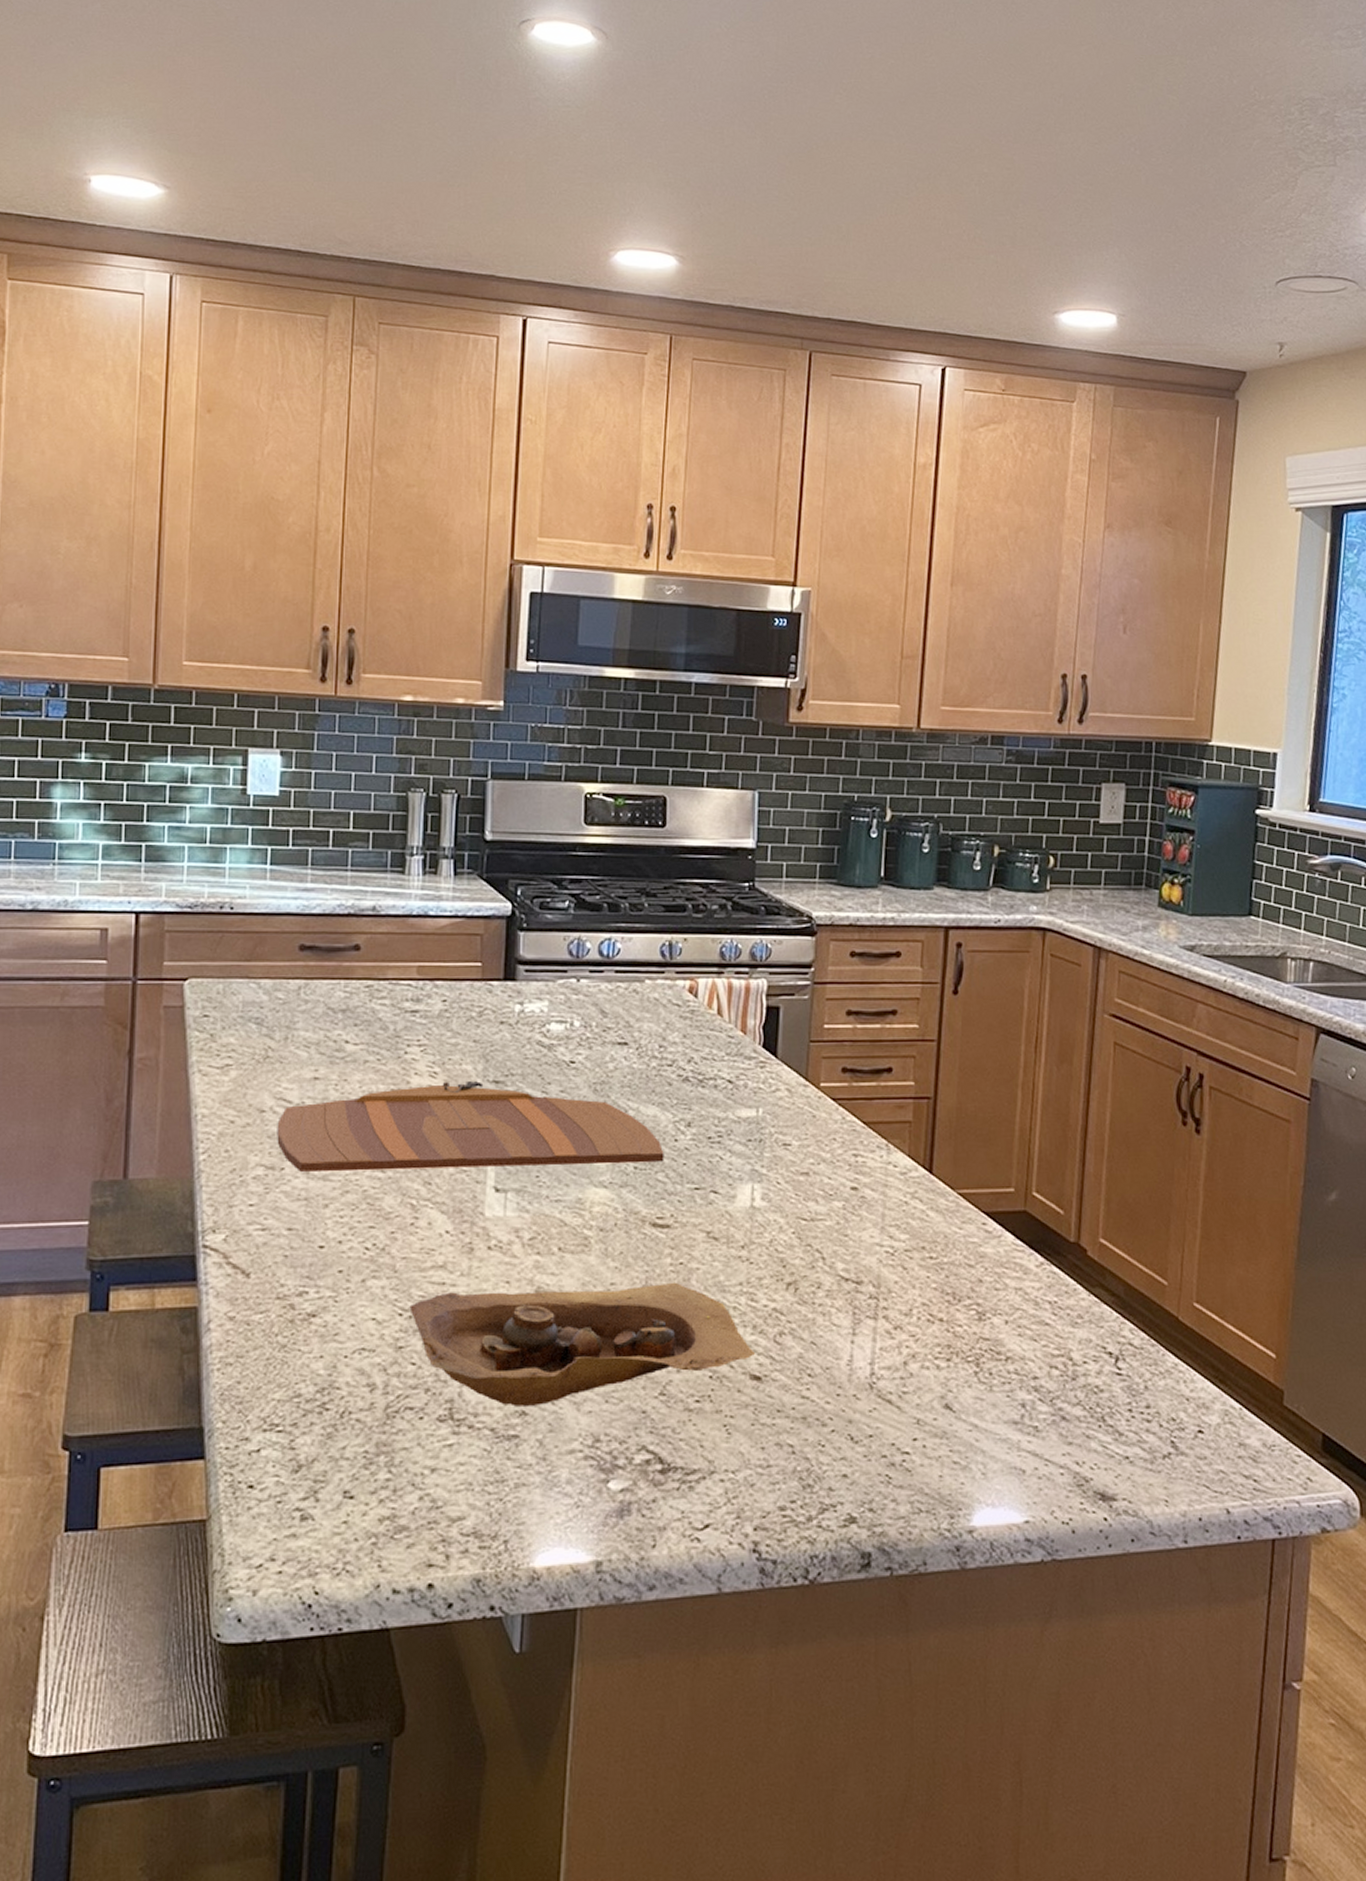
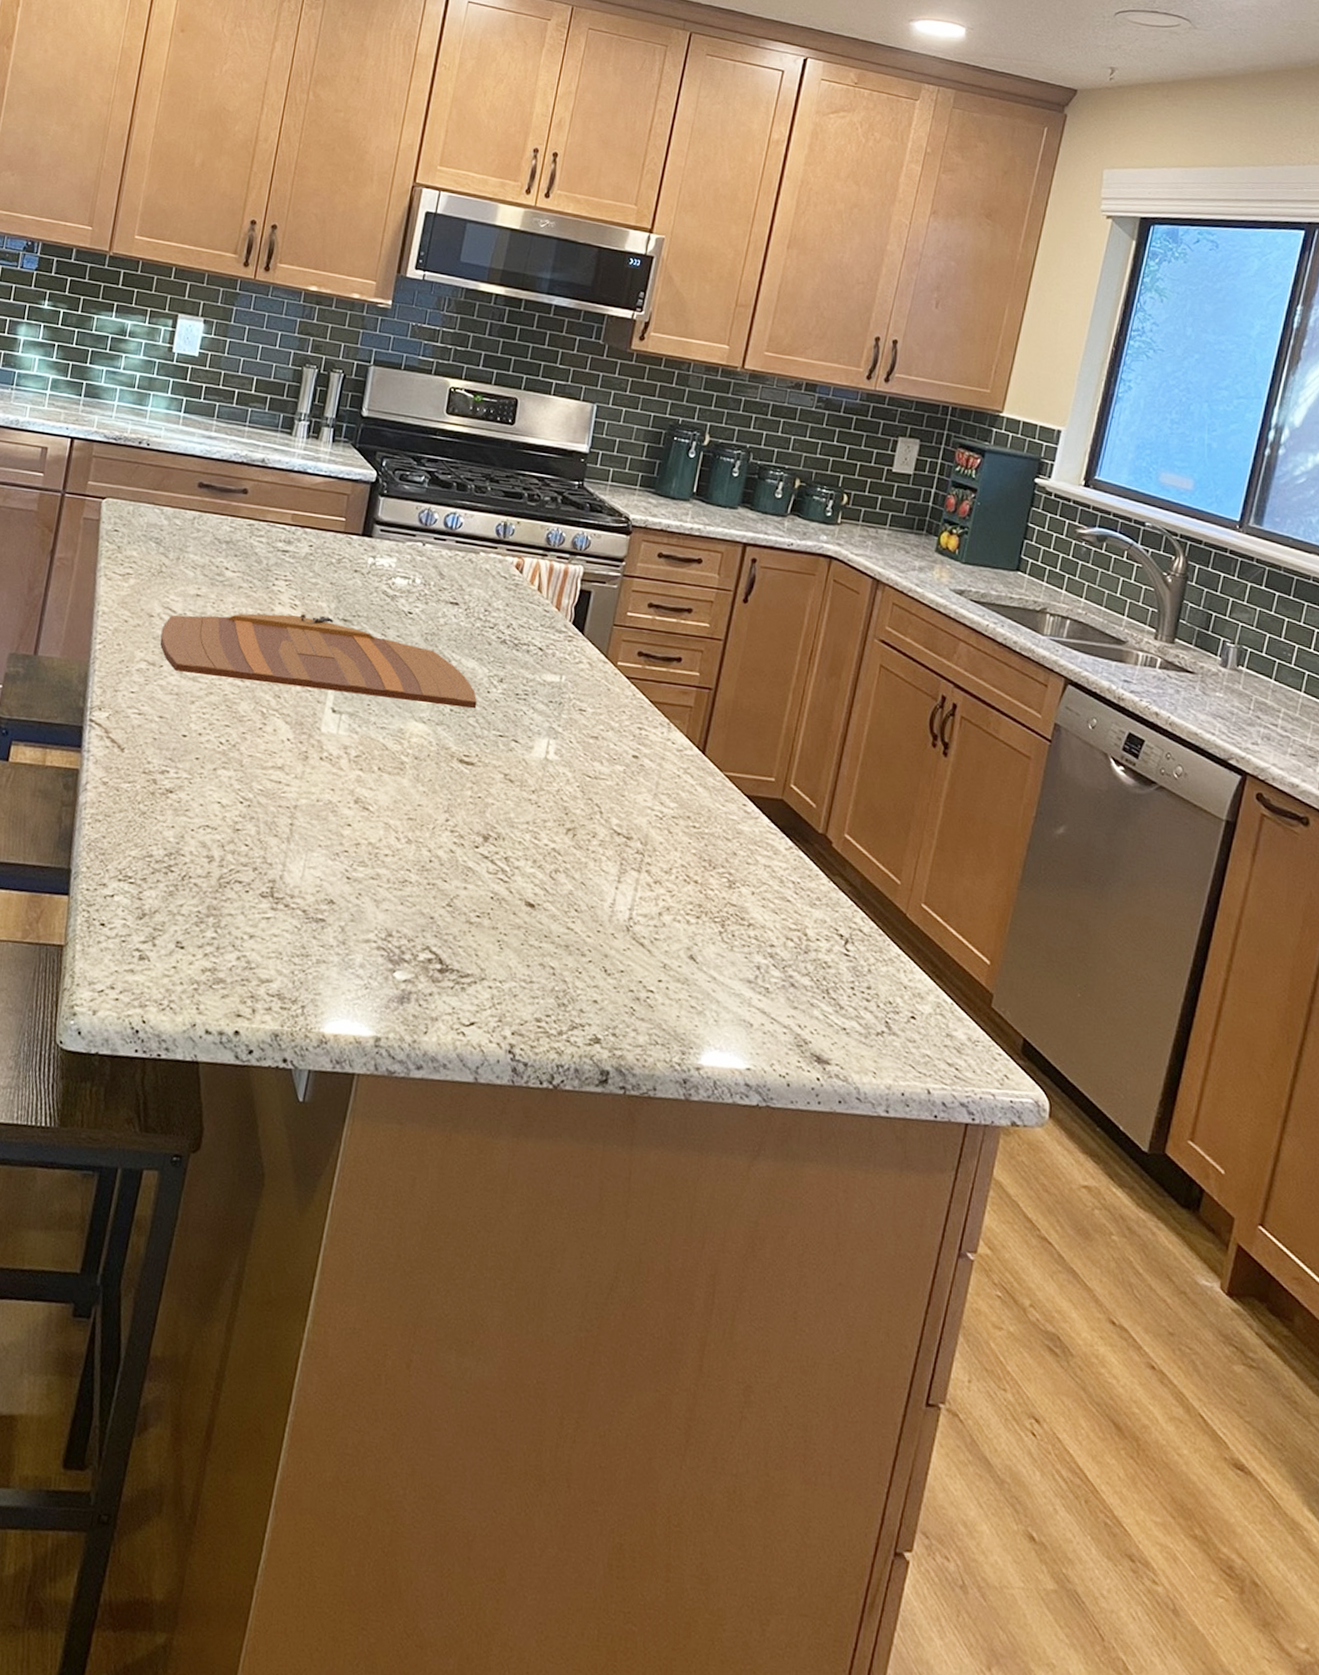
bowl: present [409,1282,756,1407] -> none [249,790,533,898]

